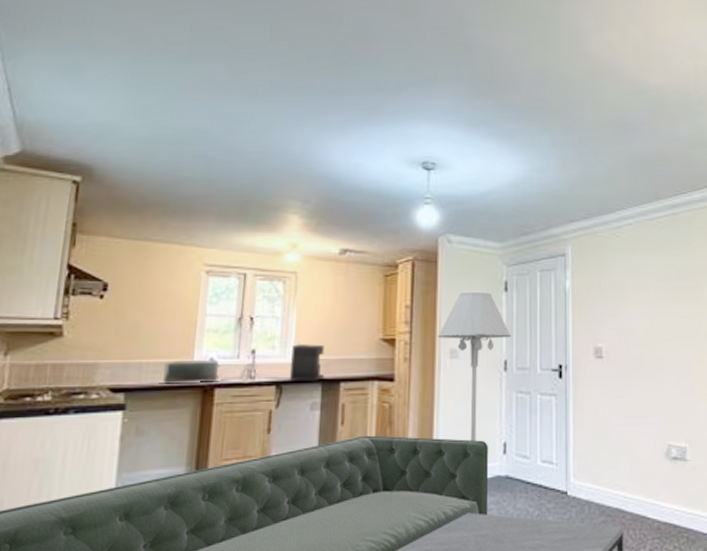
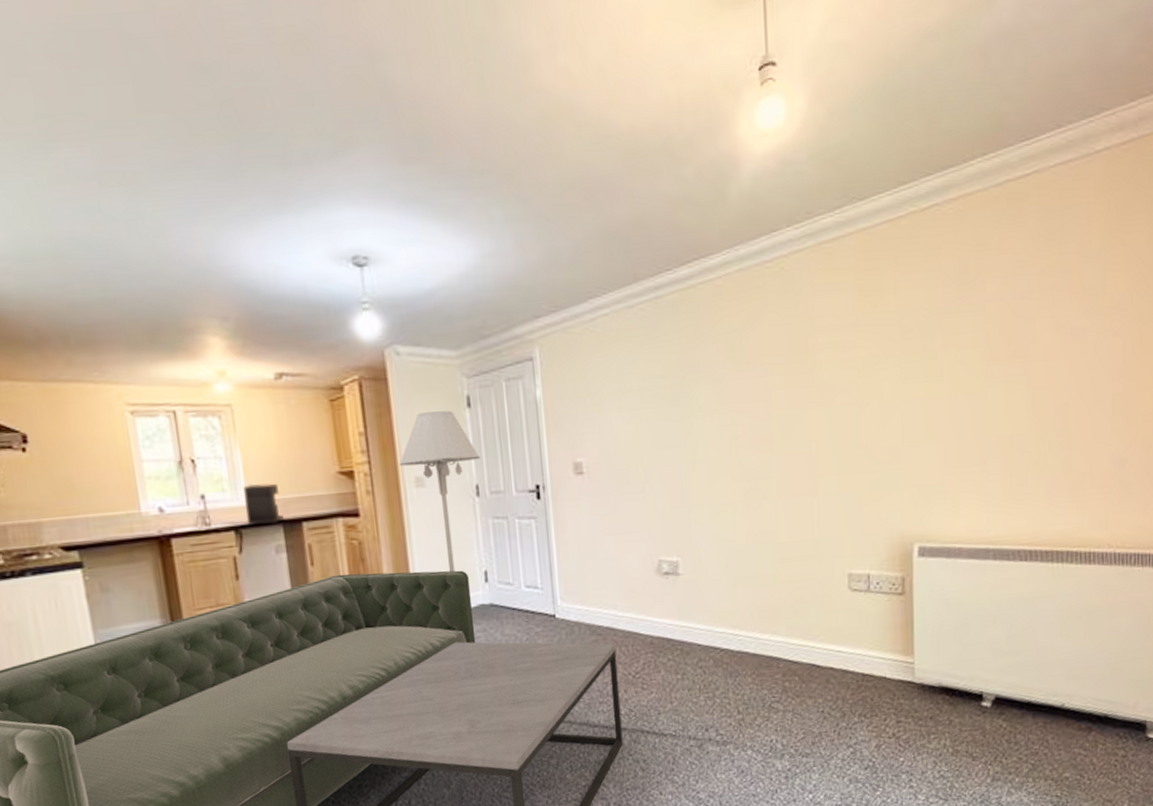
toaster: present [163,359,221,384] -> none [110,508,172,538]

